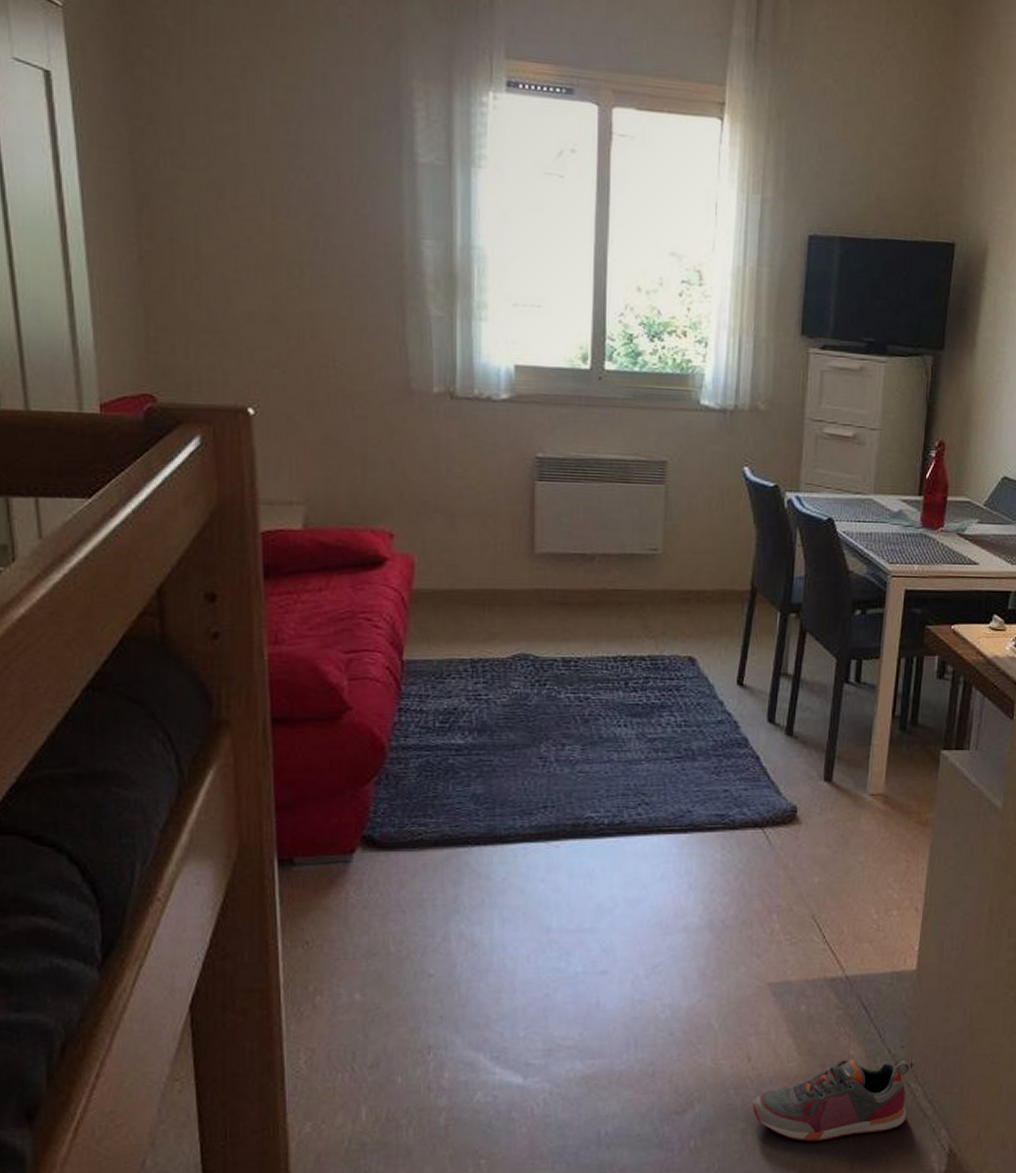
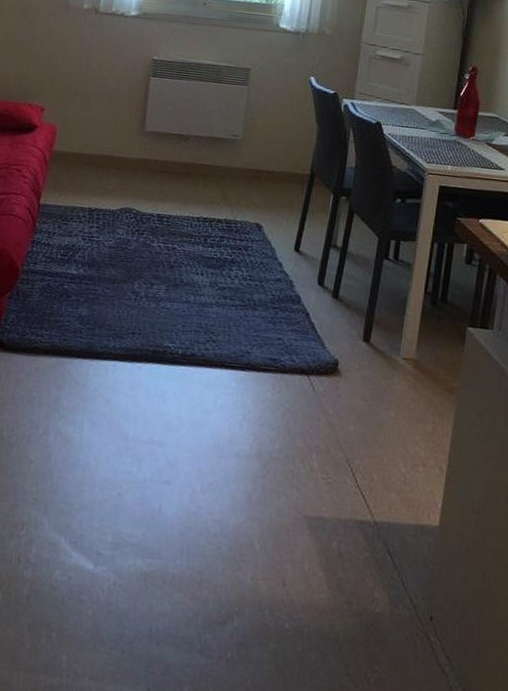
sneaker: present [753,1058,909,1142] -> none [285,601,429,680]

